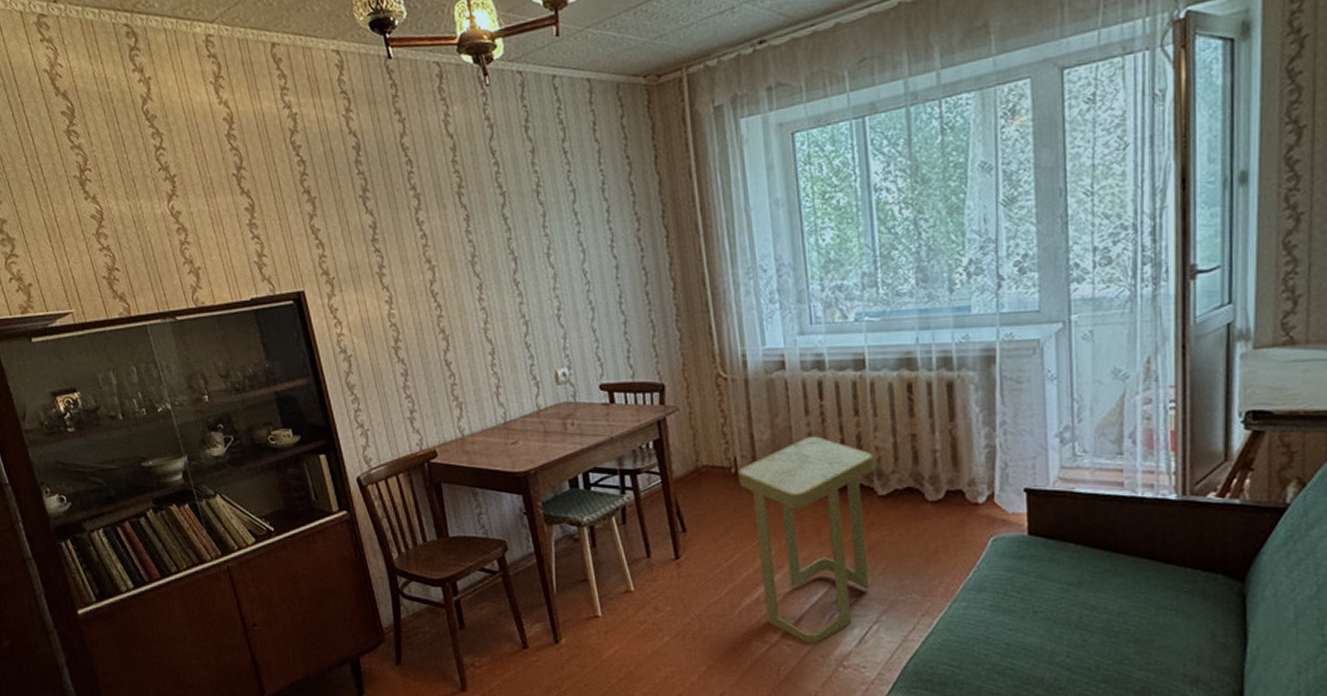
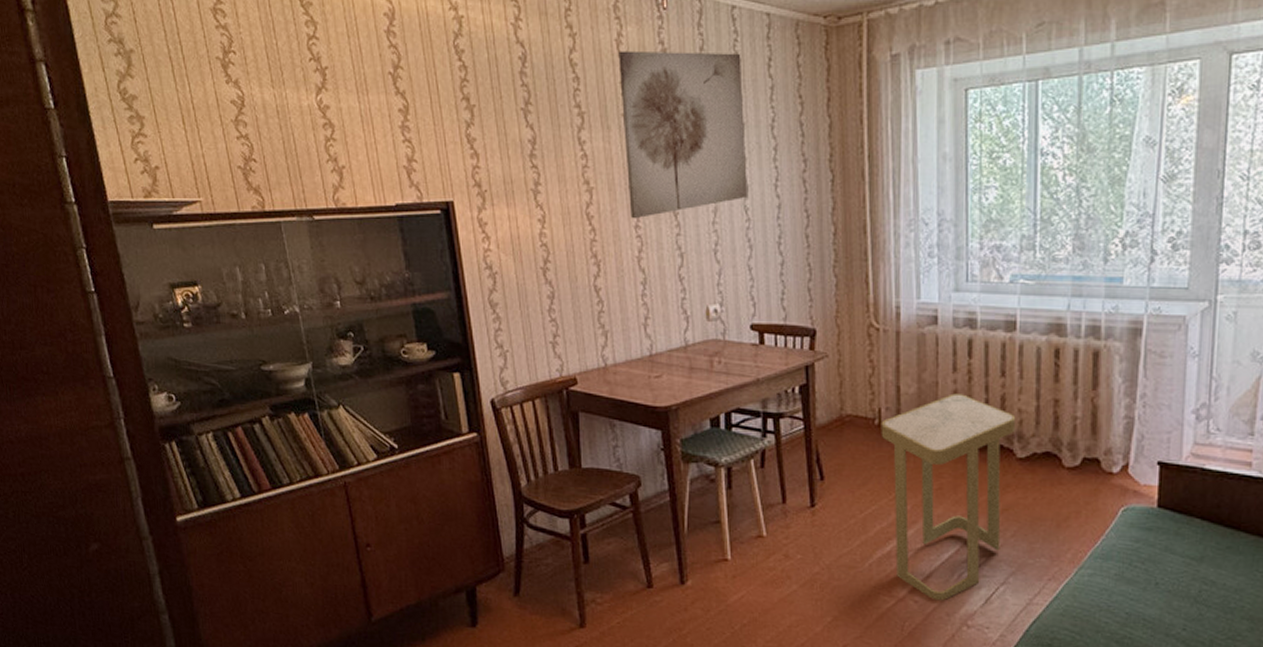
wall art: none [447,121,586,292] -> present [618,50,749,219]

